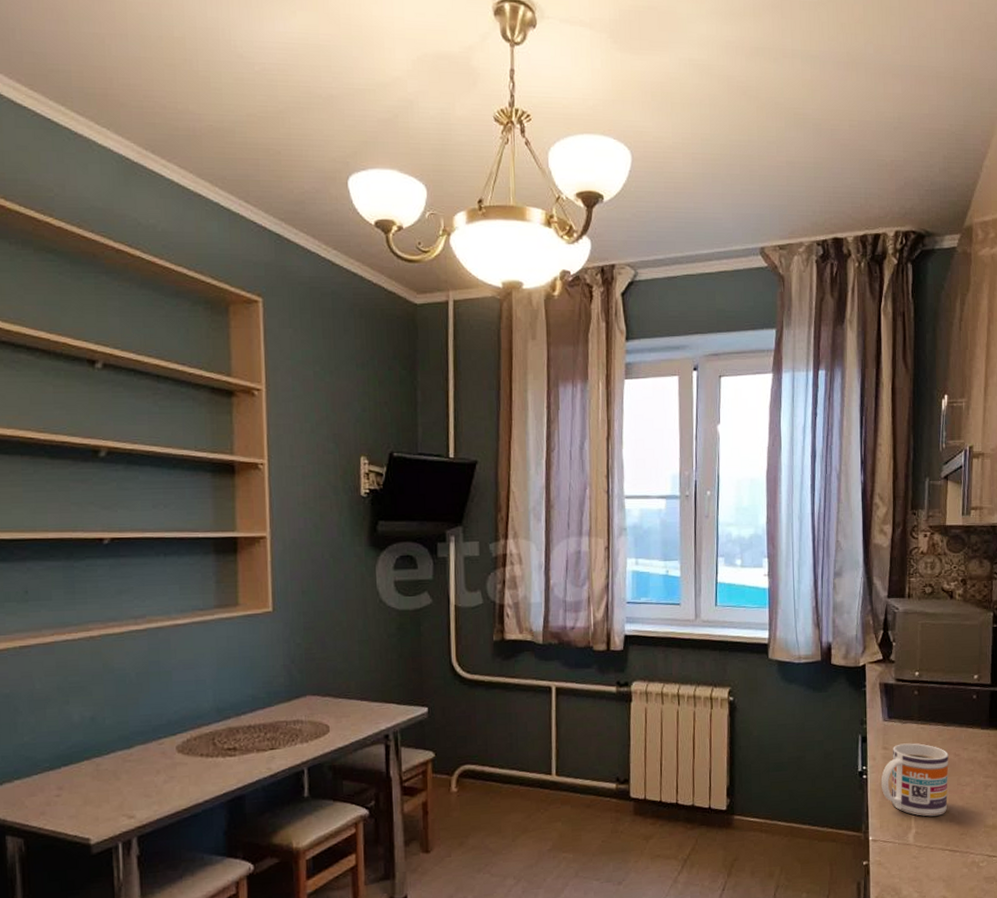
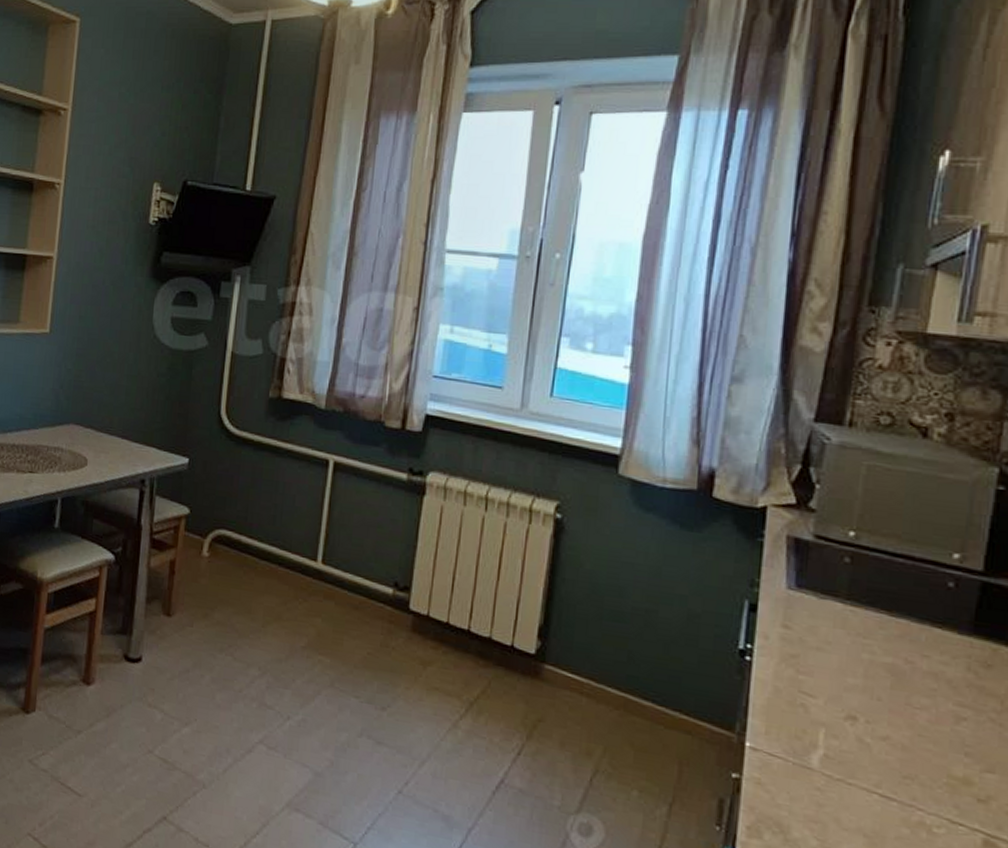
mug: present [881,743,949,817] -> none [773,625,894,741]

